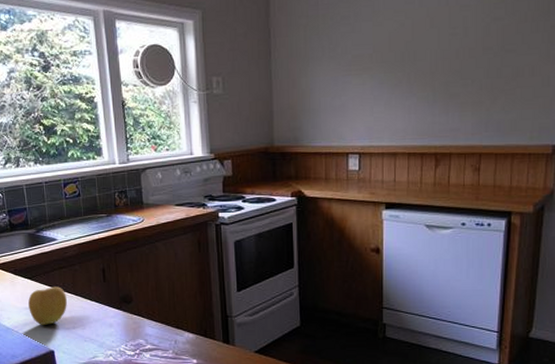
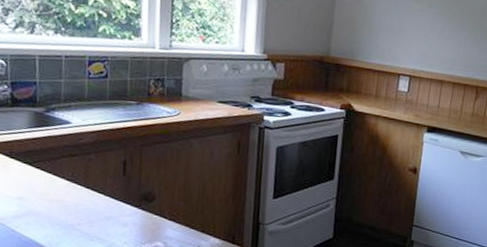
apple: present [28,286,67,325] -> none [23,175,75,219]

